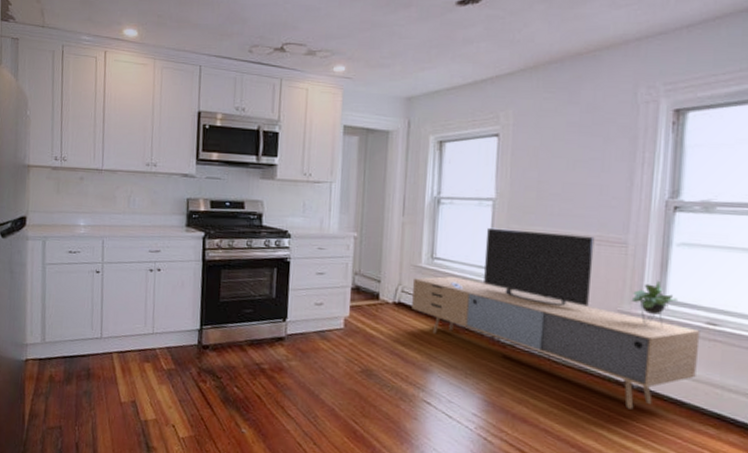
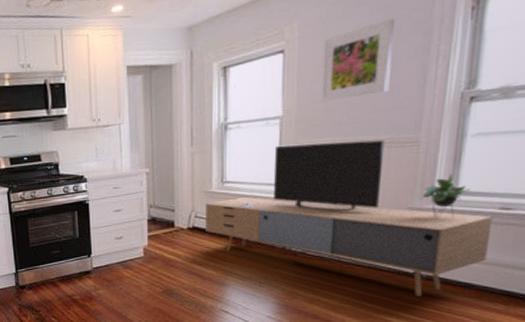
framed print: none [532,120,603,191] -> present [320,18,394,102]

